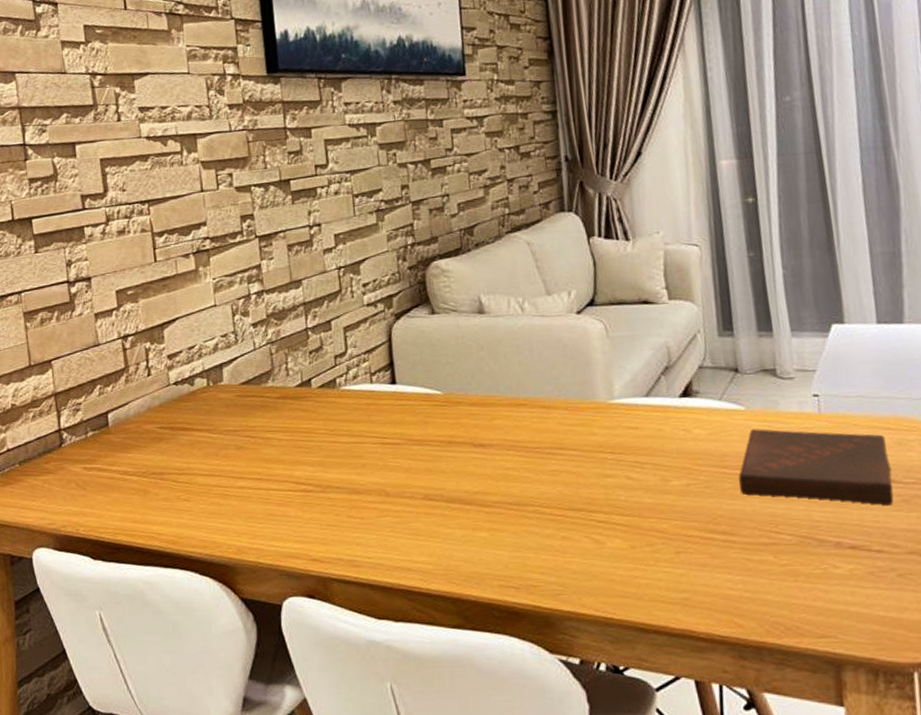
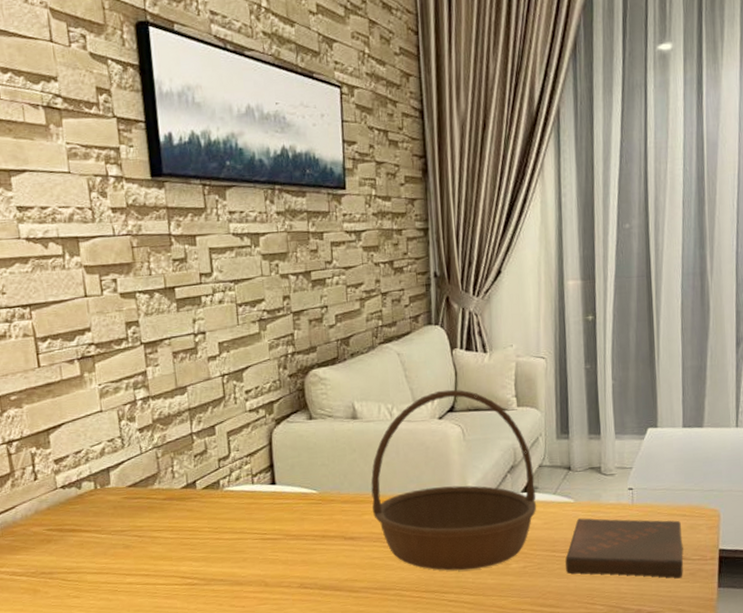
basket: none [501,281,700,486] -> present [371,389,537,571]

